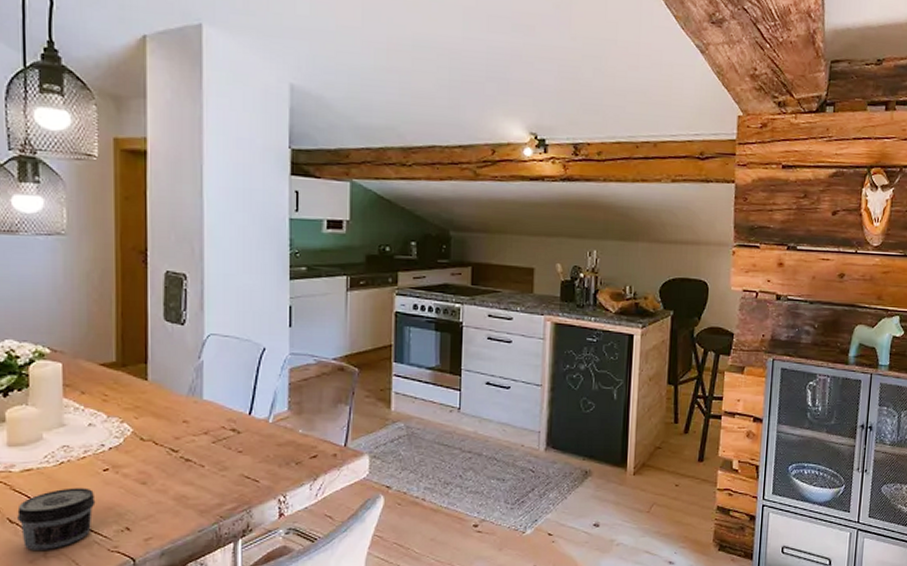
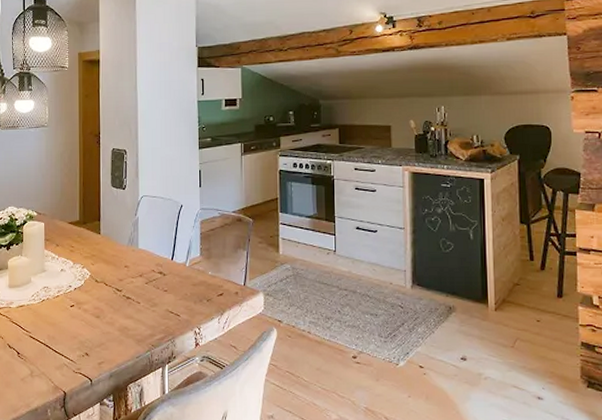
jar: present [17,488,96,550] -> none [14,320,65,370]

